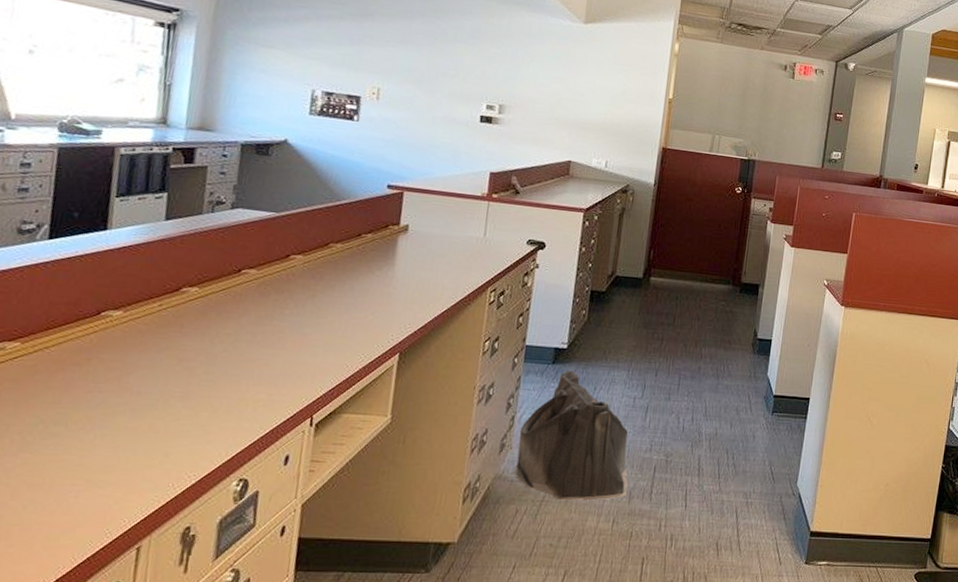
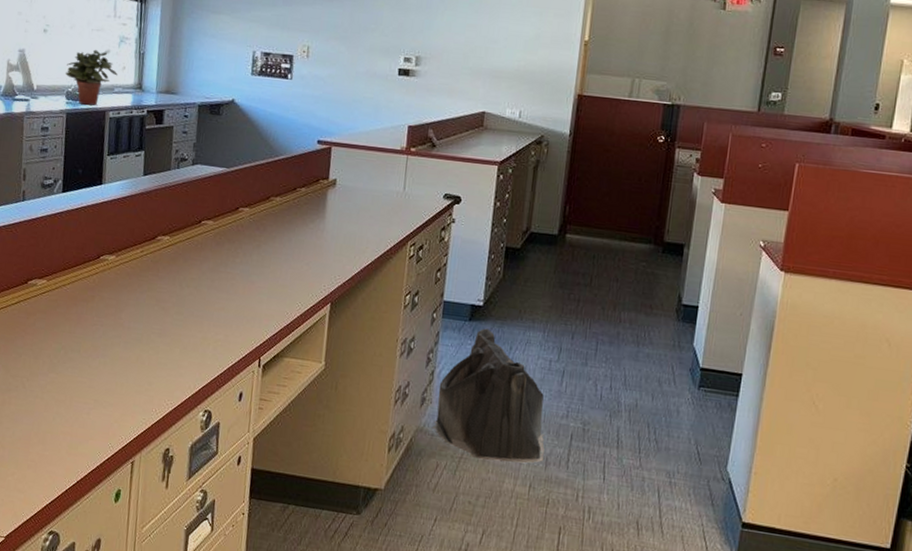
potted plant: none [59,77,133,141] -> present [66,49,118,106]

